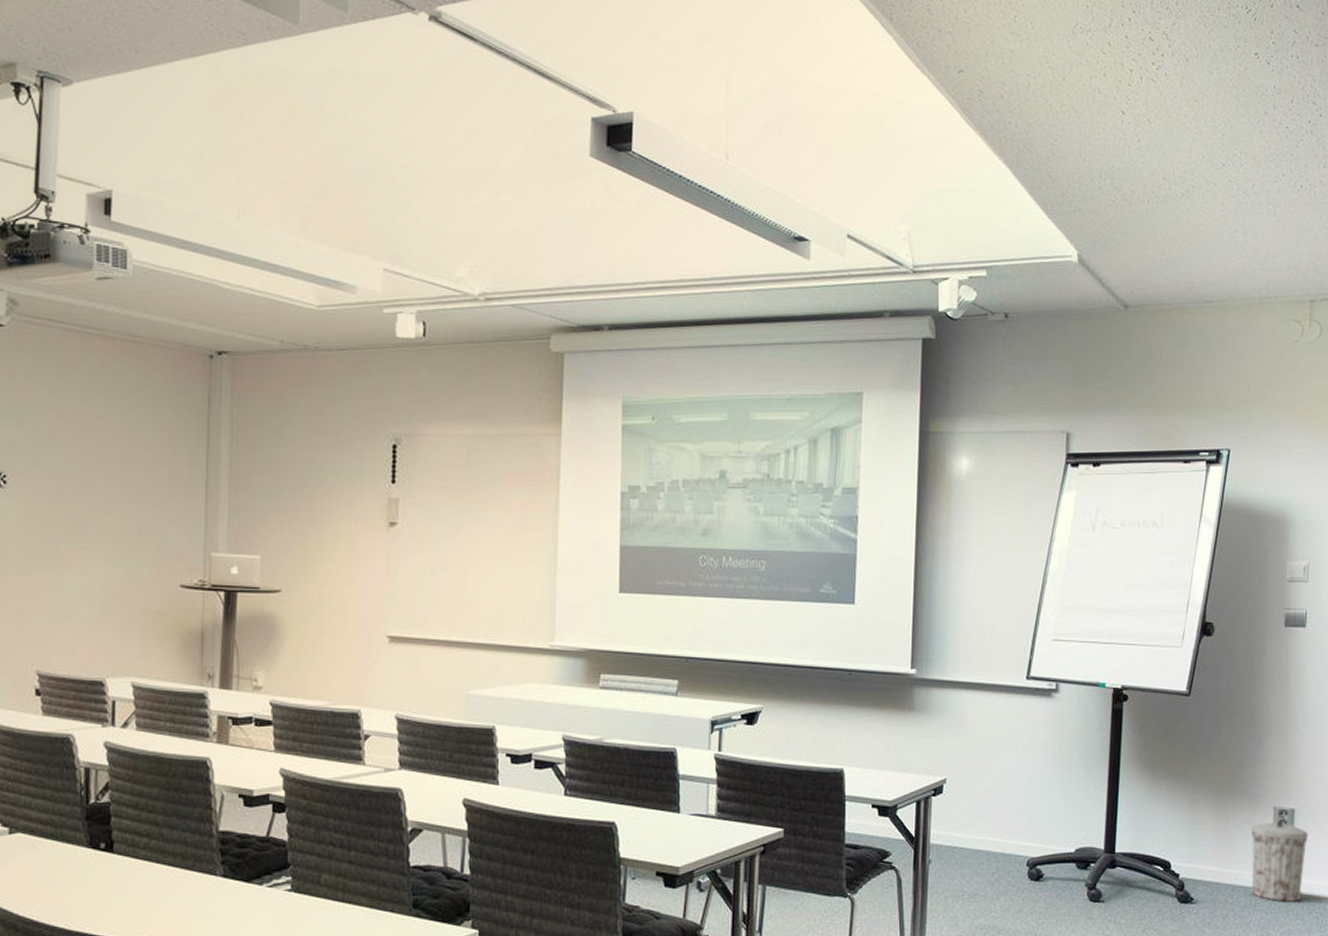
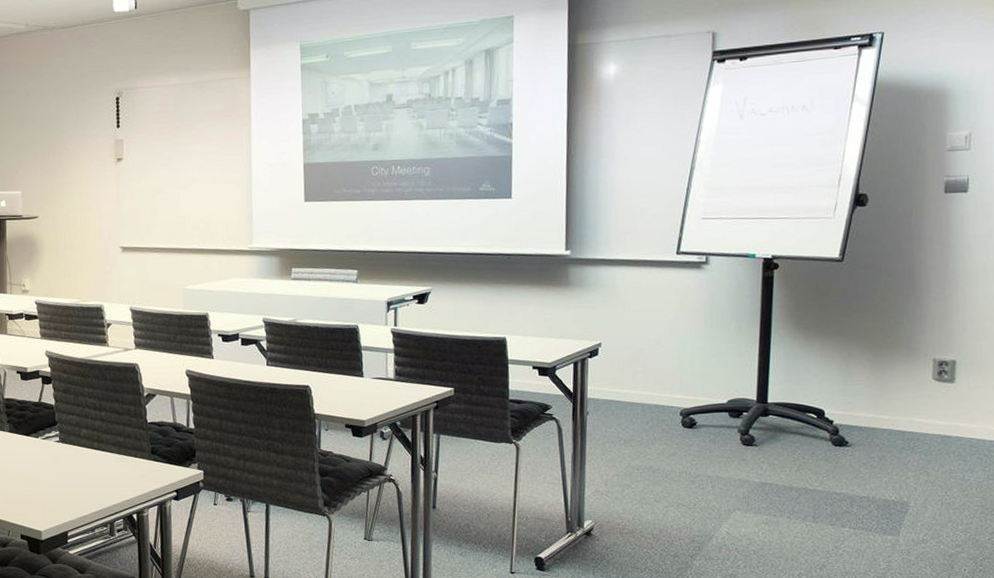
trash can: present [1251,821,1309,902] -> none [909,372,971,445]

